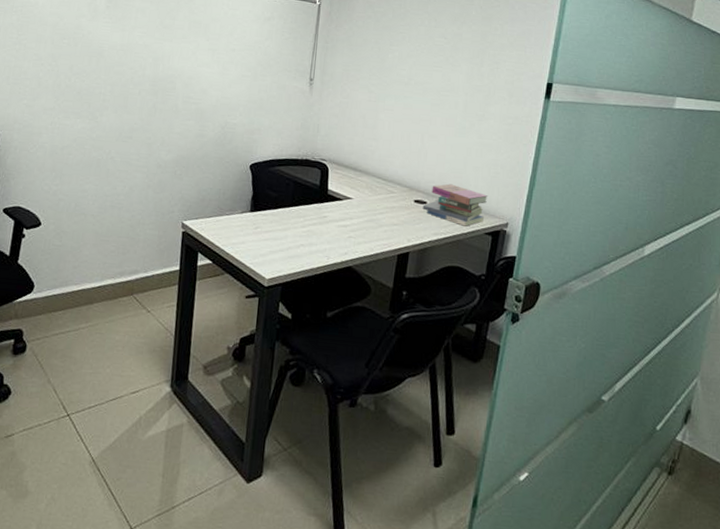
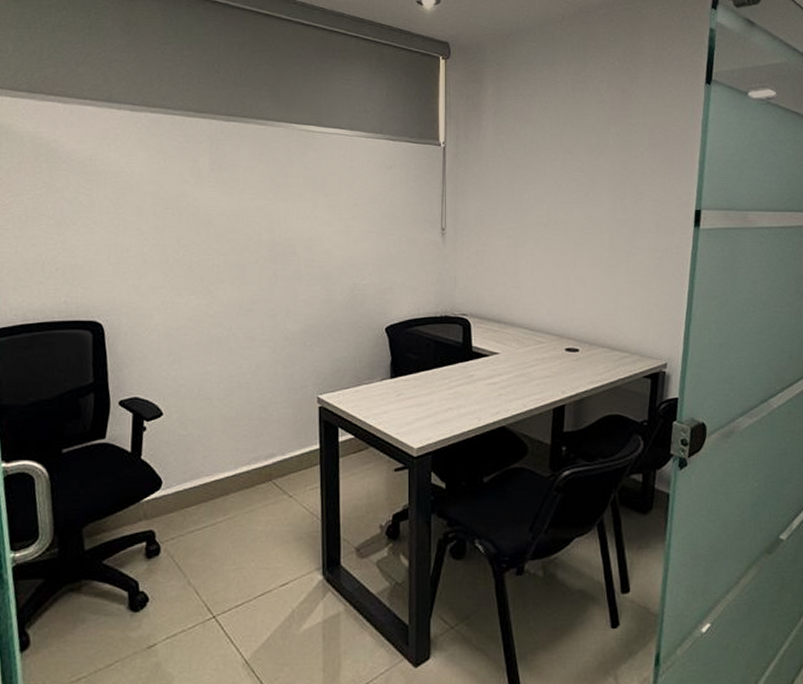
books: present [422,183,488,227] -> none [575,327,643,371]

